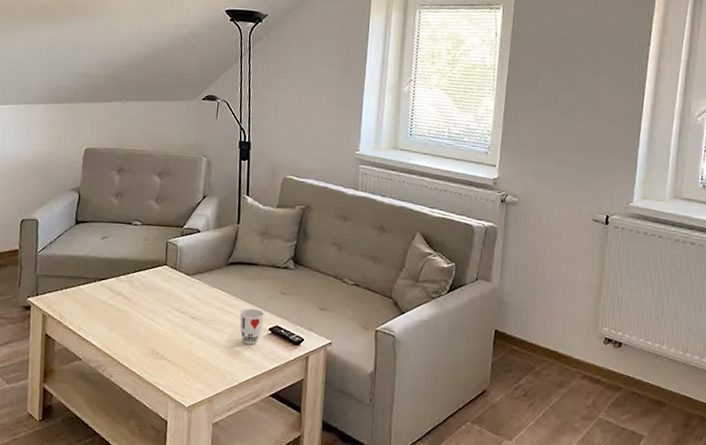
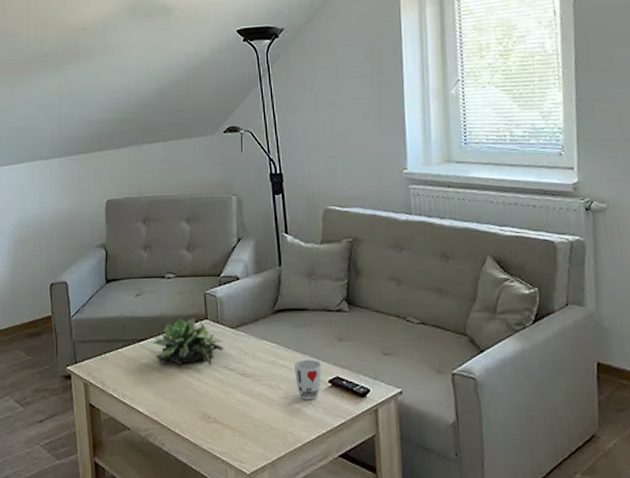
succulent plant: none [112,262,179,307] -> present [152,317,225,366]

